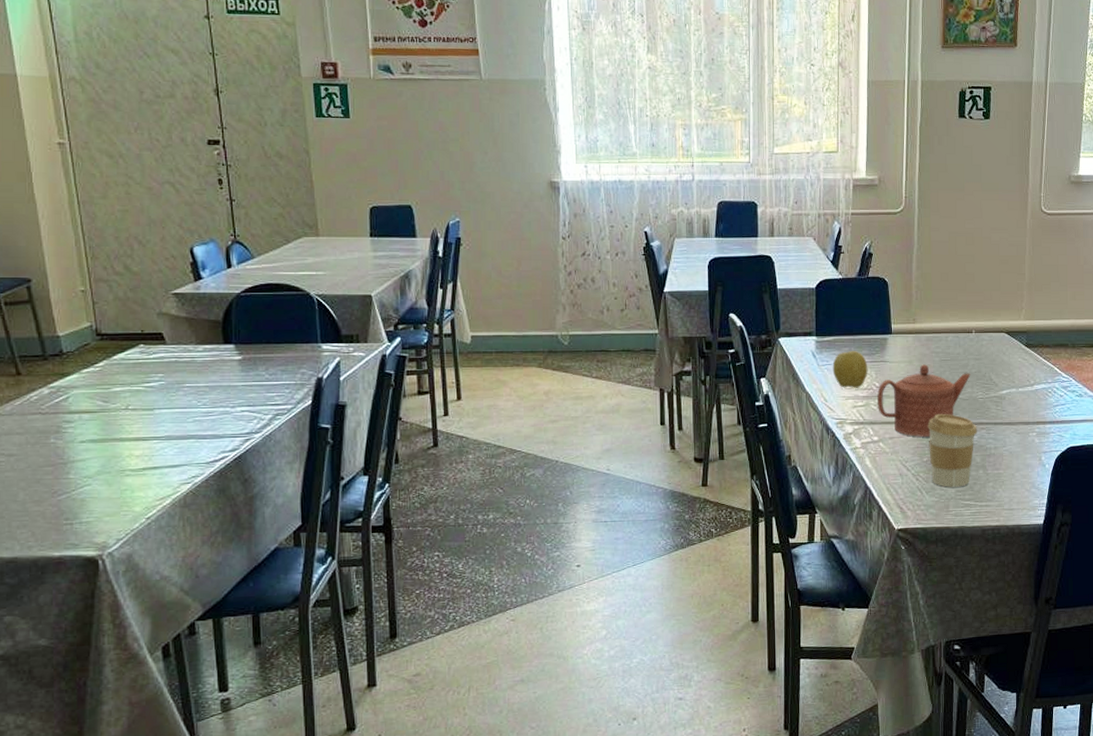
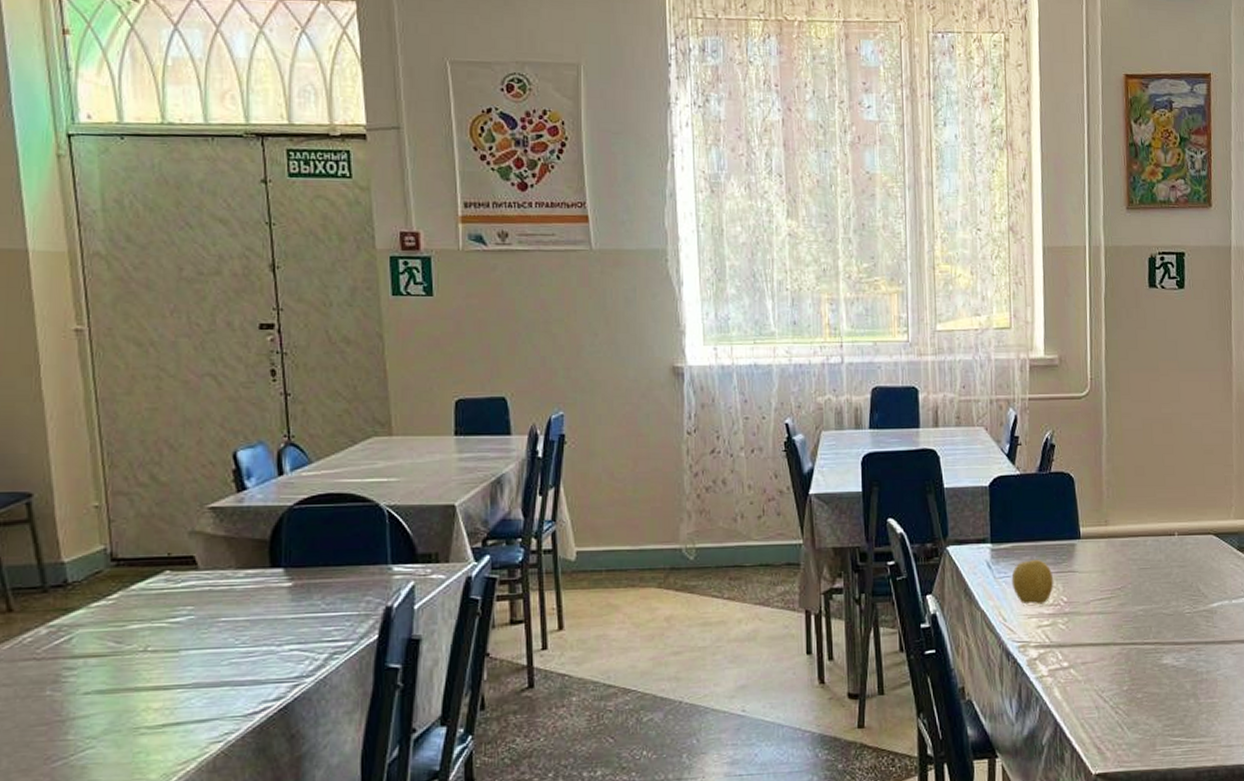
teapot: present [877,364,971,438] -> none [1066,574,1175,662]
coffee cup: present [927,414,977,487] -> none [1126,633,1186,721]

